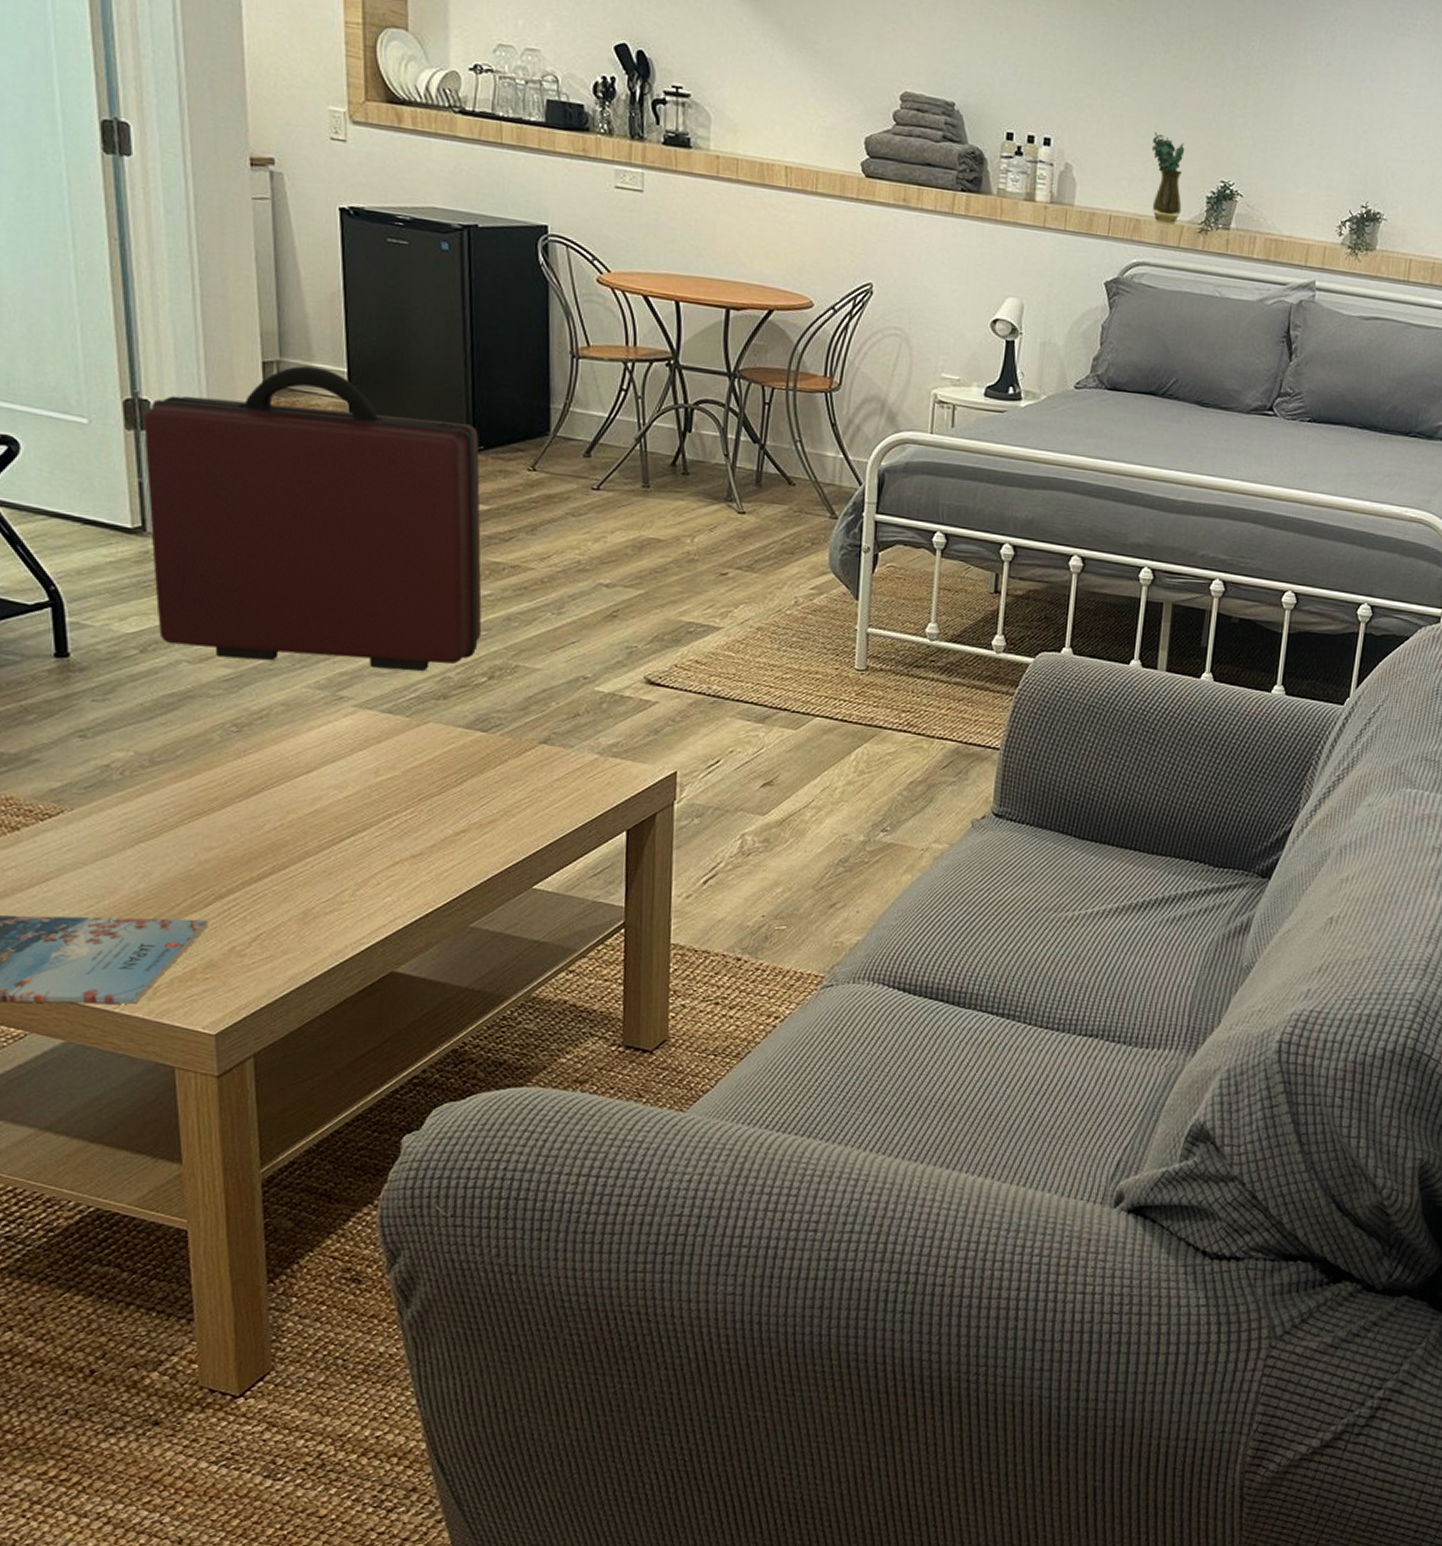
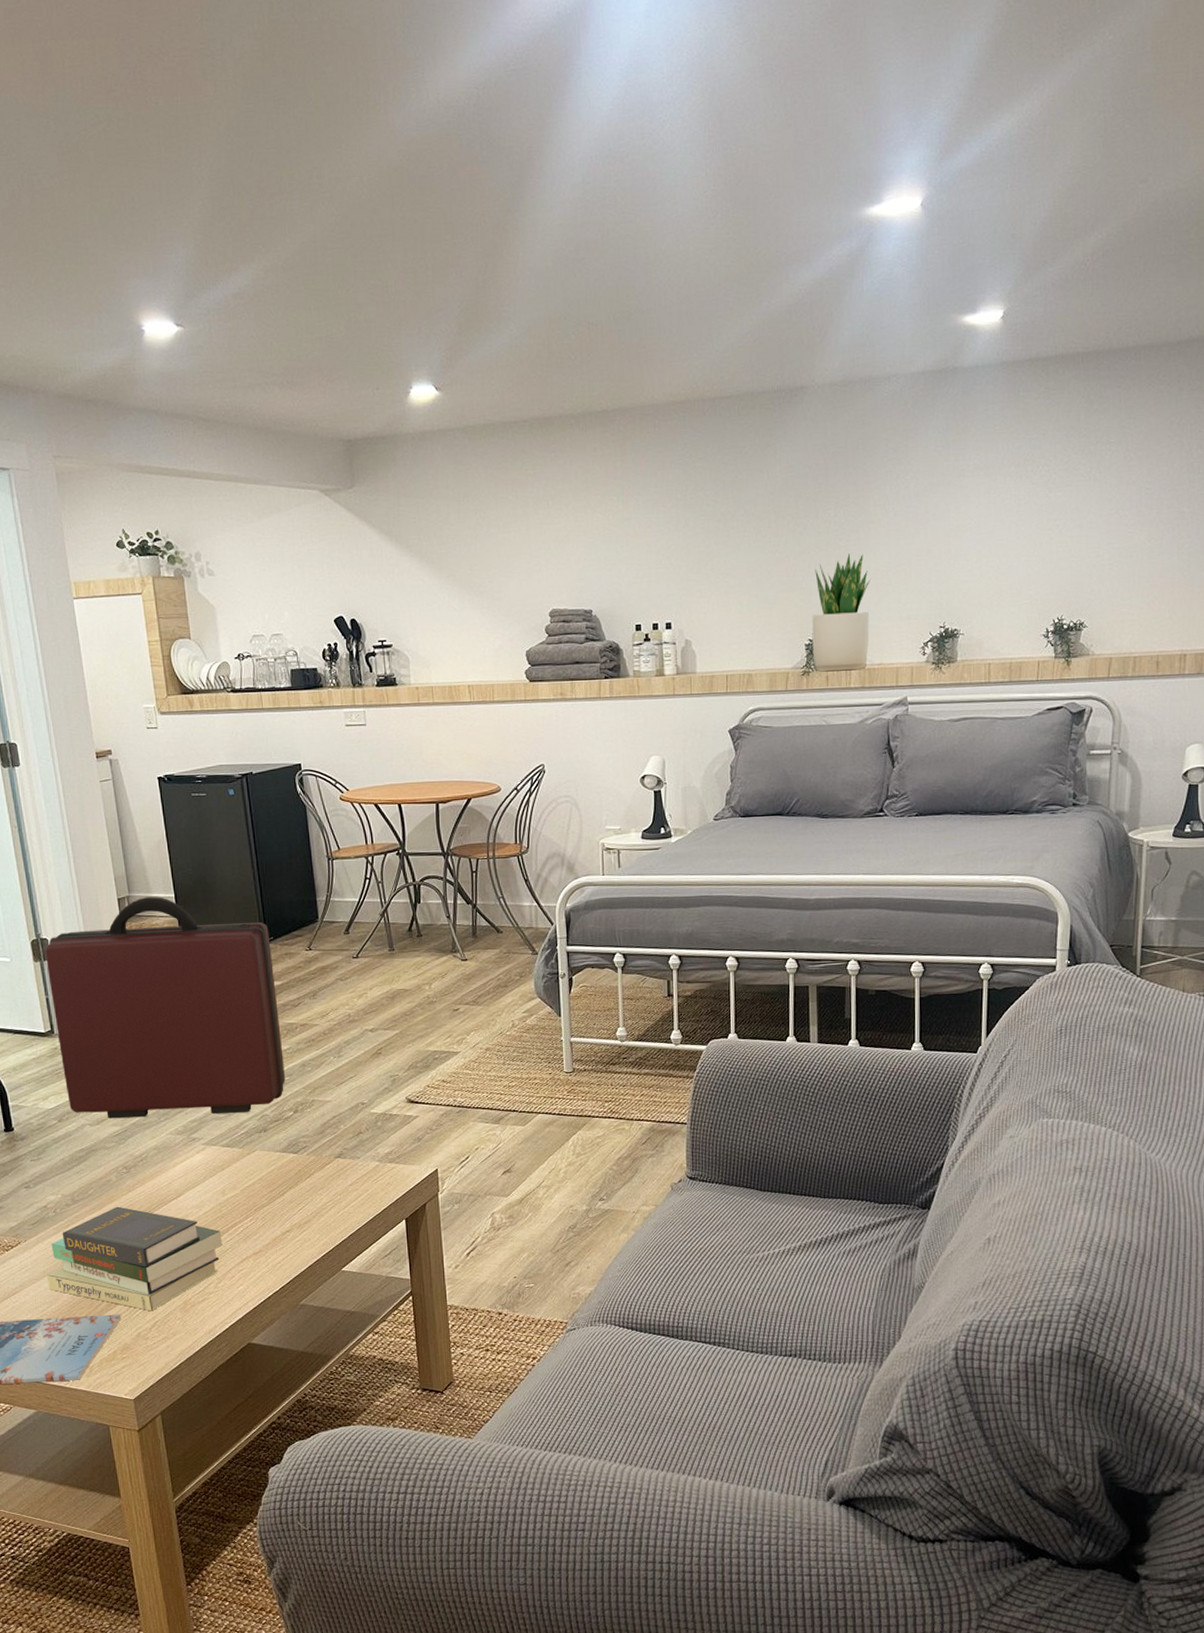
books: none [99,775,368,920] -> present [46,1206,223,1311]
vase: present [1152,132,1185,225] -> none [755,601,785,674]
planter: none [1213,99,1290,240] -> present [811,554,870,672]

